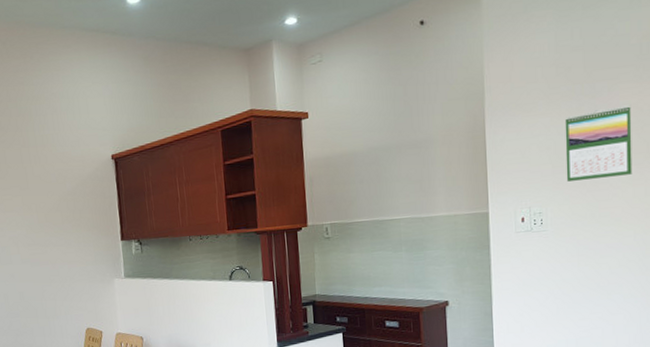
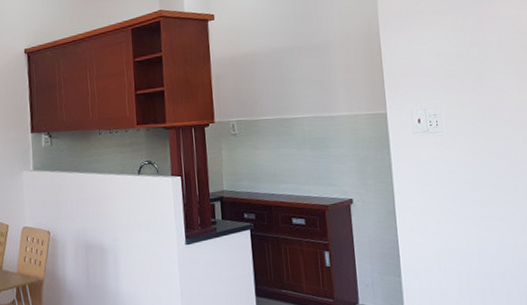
calendar: present [564,105,633,182] -> none [452,17,517,86]

